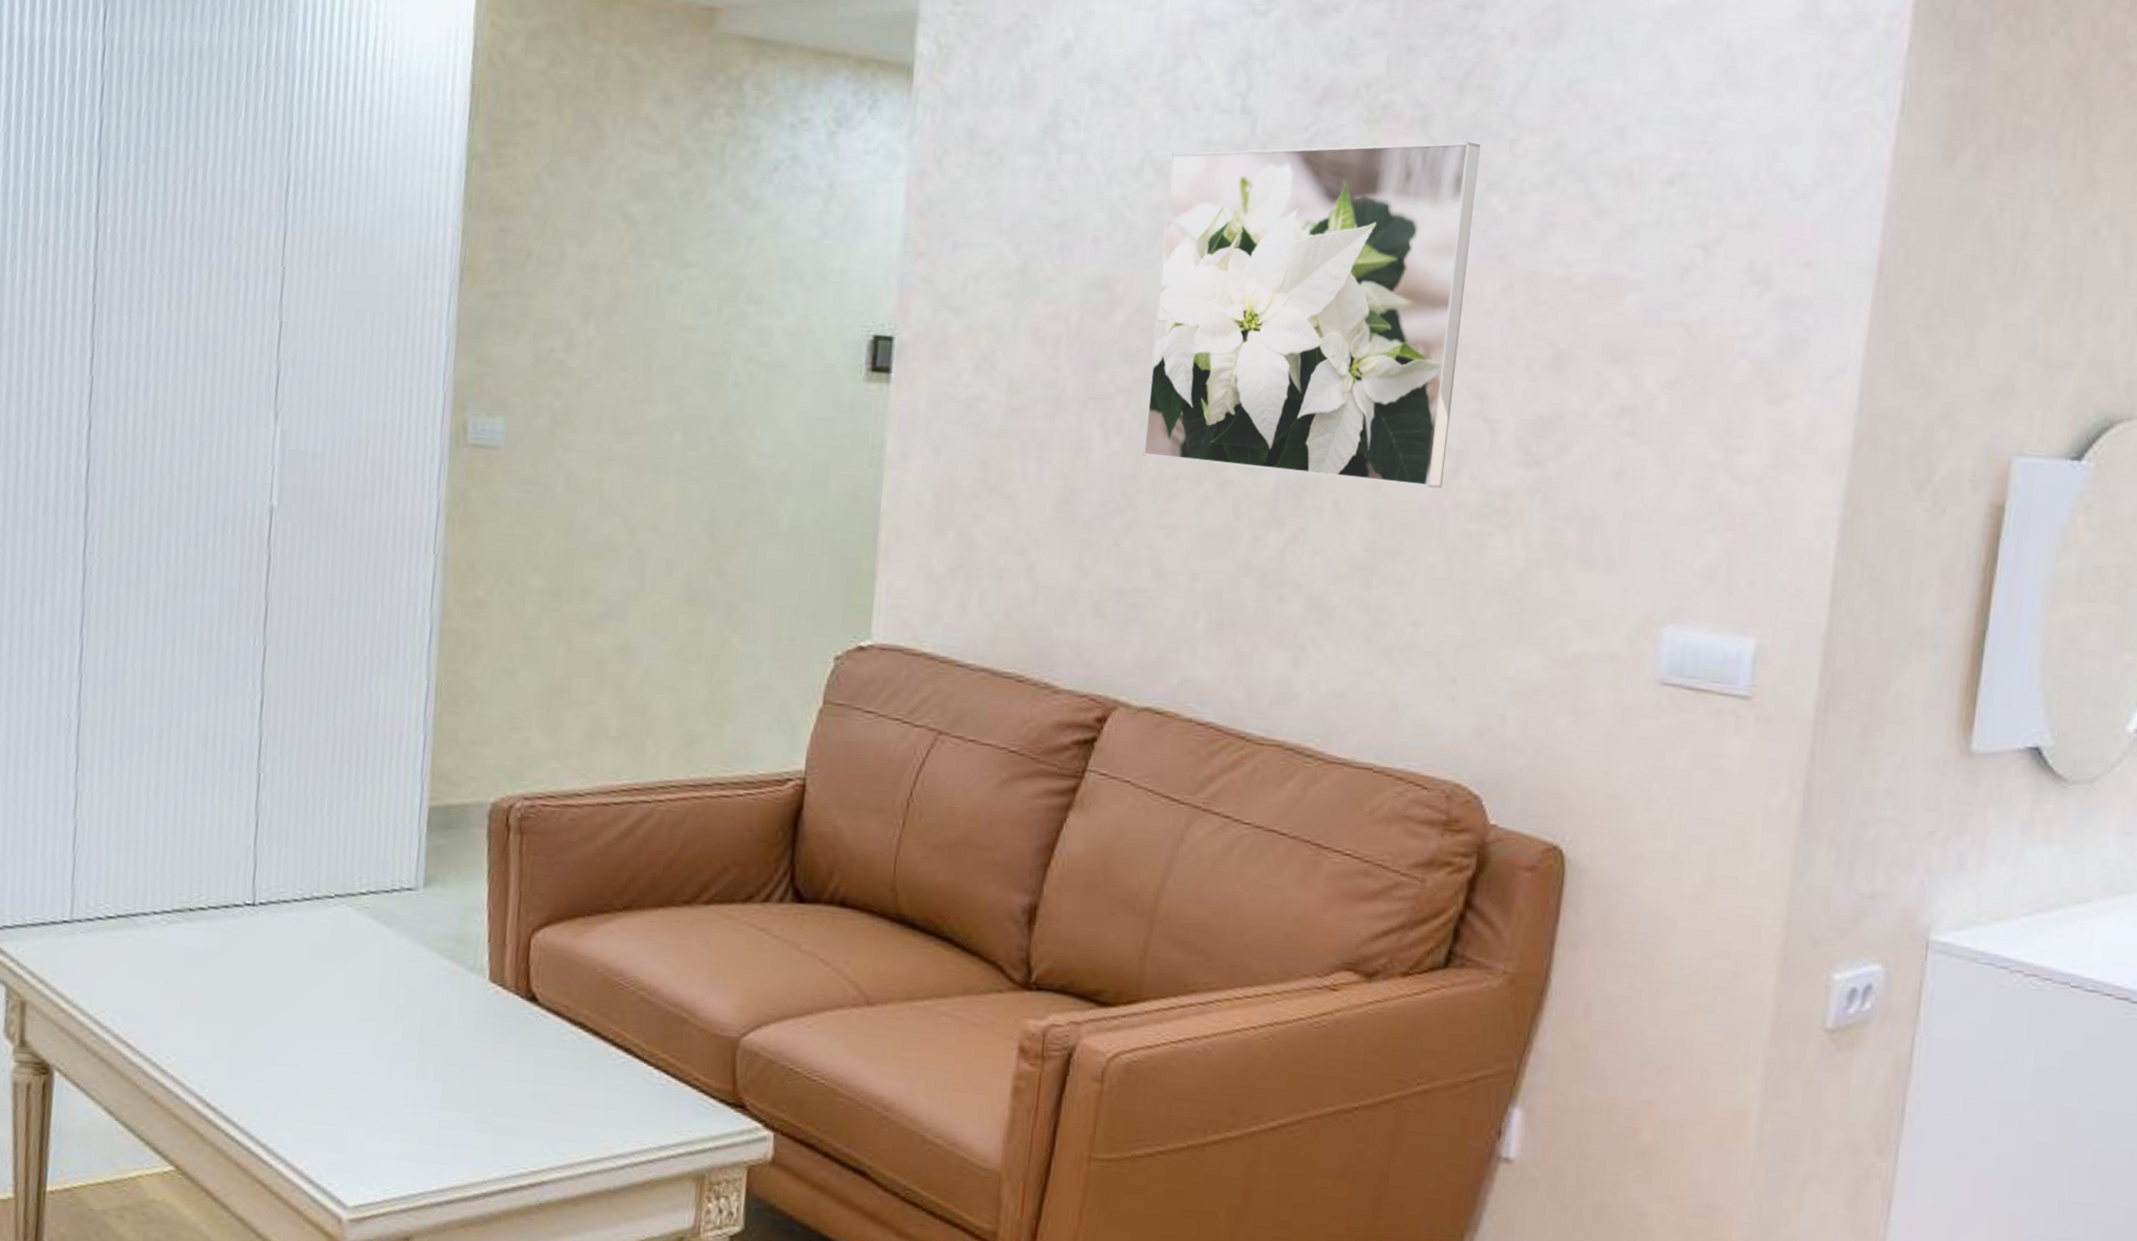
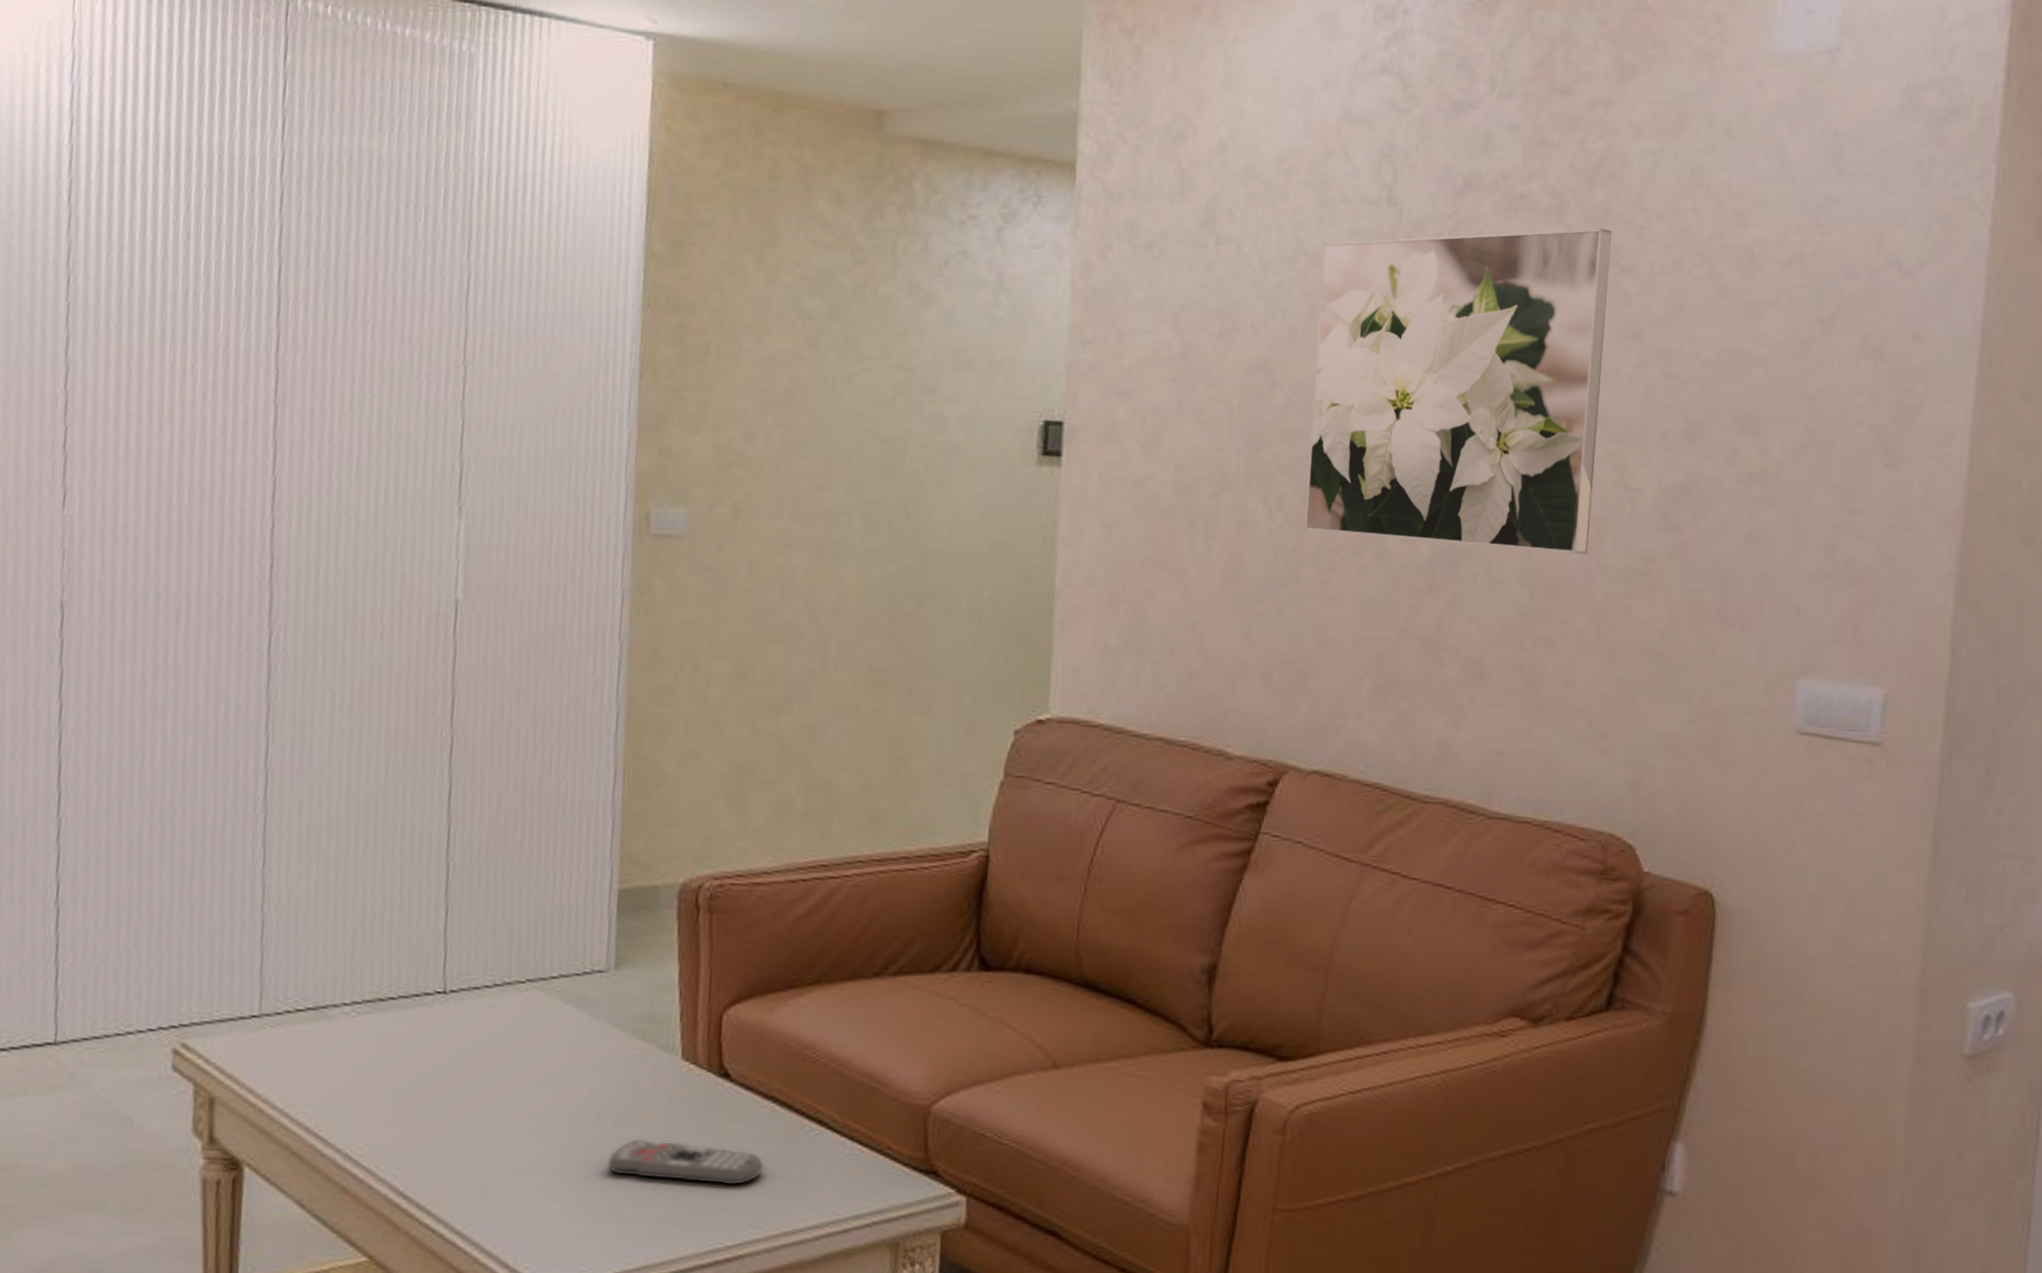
remote control: none [412,1059,571,1111] -> present [607,1138,765,1186]

